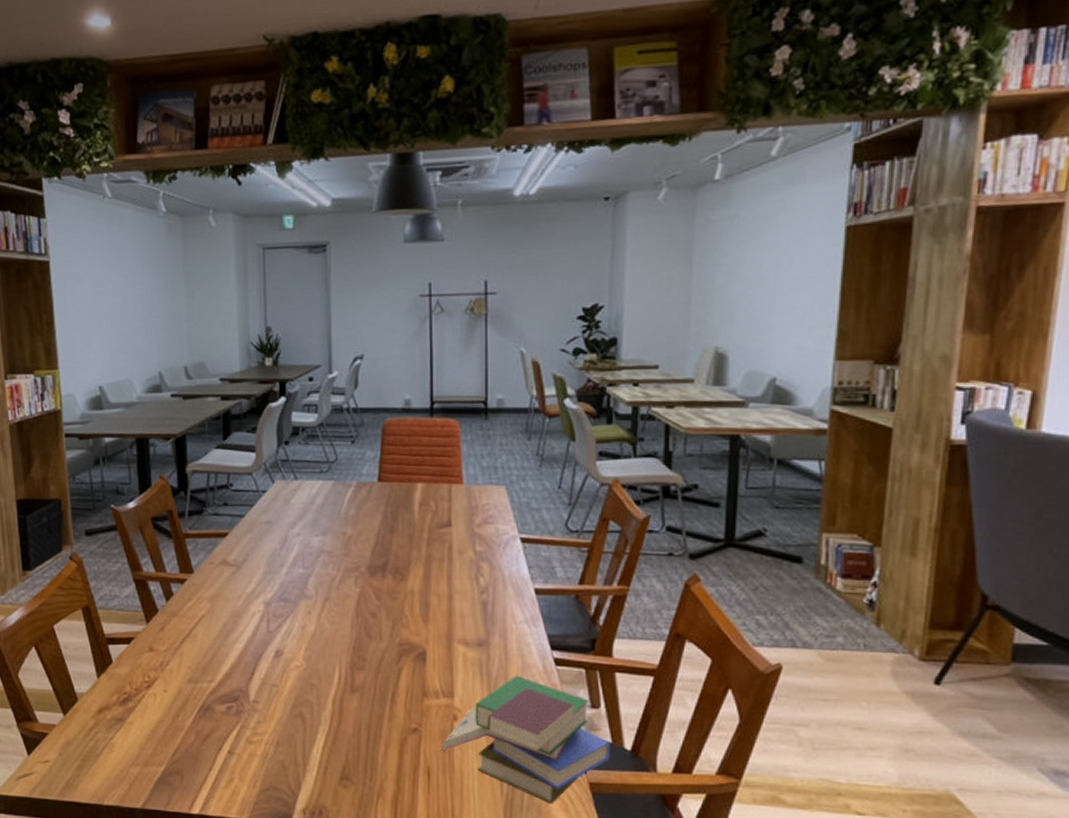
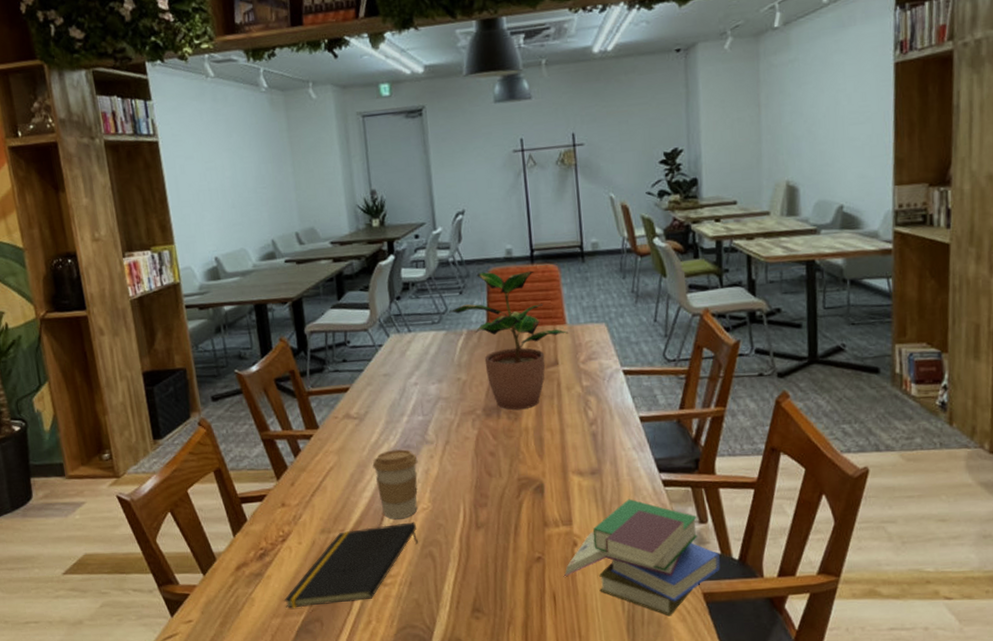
notepad: none [144,679,288,758] -> present [284,522,418,609]
coffee cup: none [247,602,295,675] -> present [372,449,418,519]
potted plant: none [339,421,464,570] -> present [449,271,568,410]

